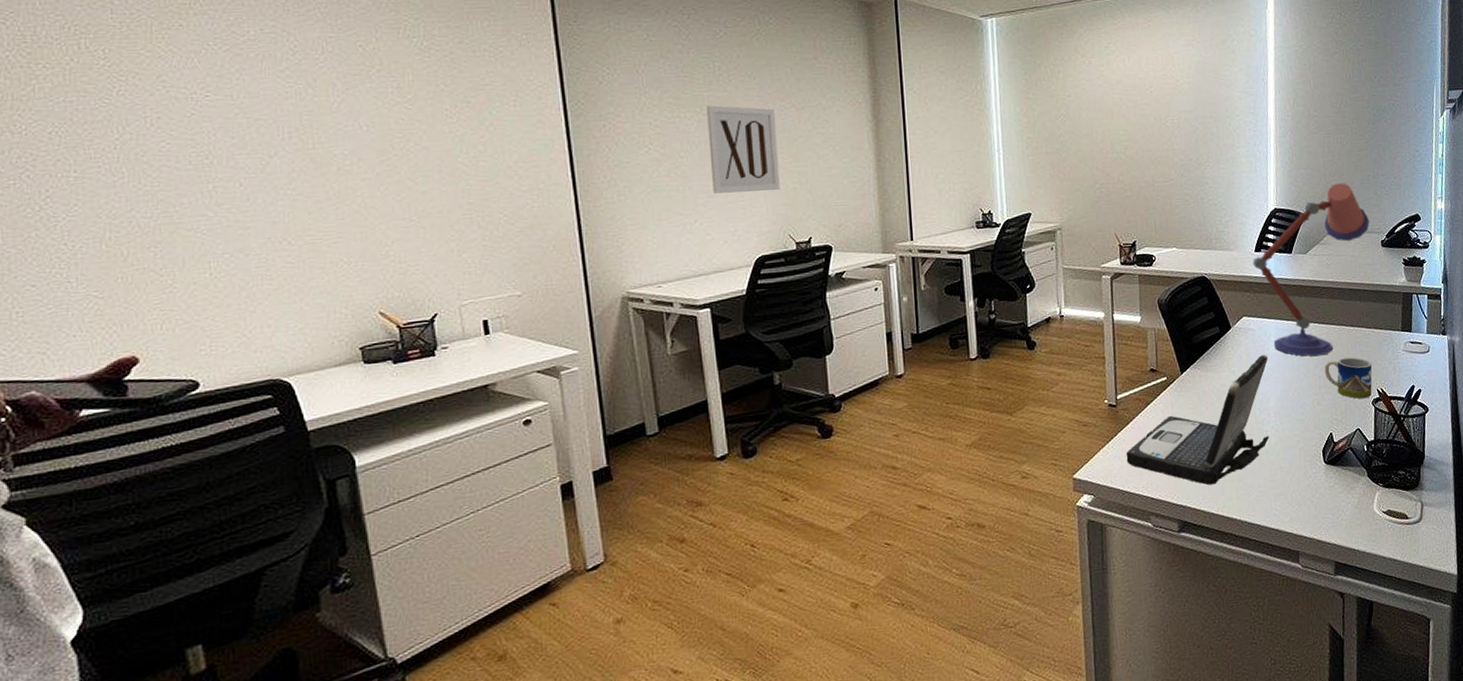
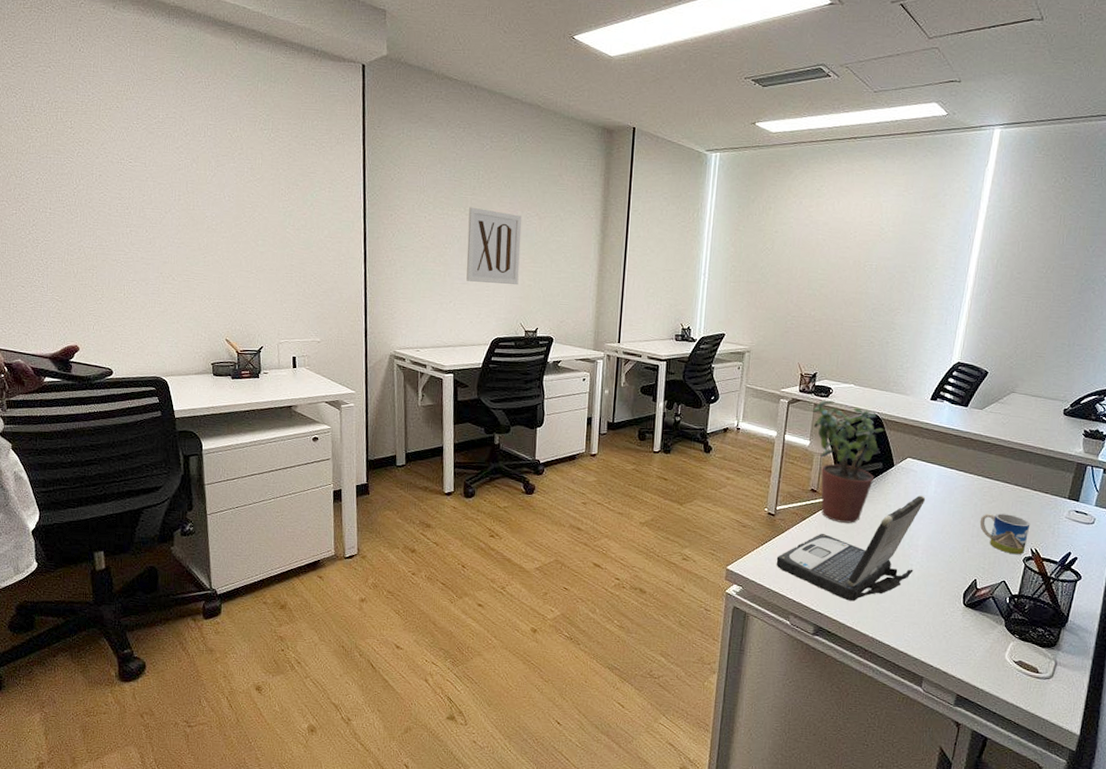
potted plant: none [1137,268,1215,400] -> present [812,400,885,523]
desk lamp: present [1252,183,1370,356] -> none [926,347,1056,507]

